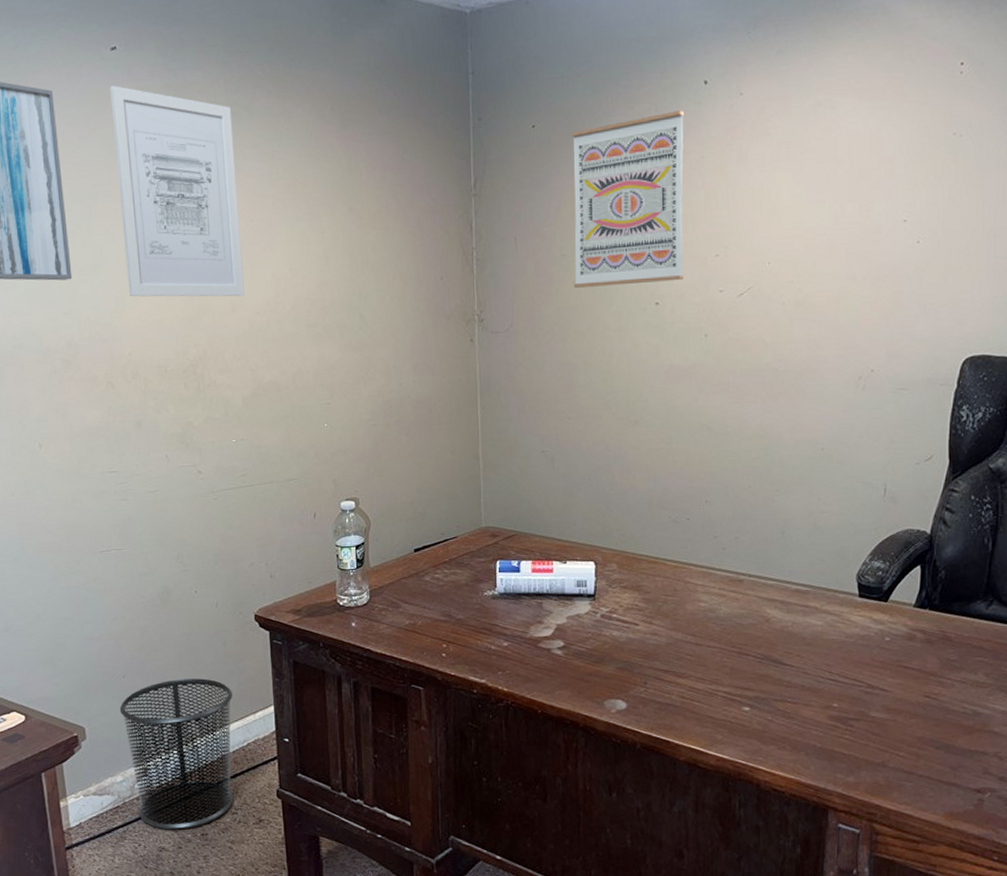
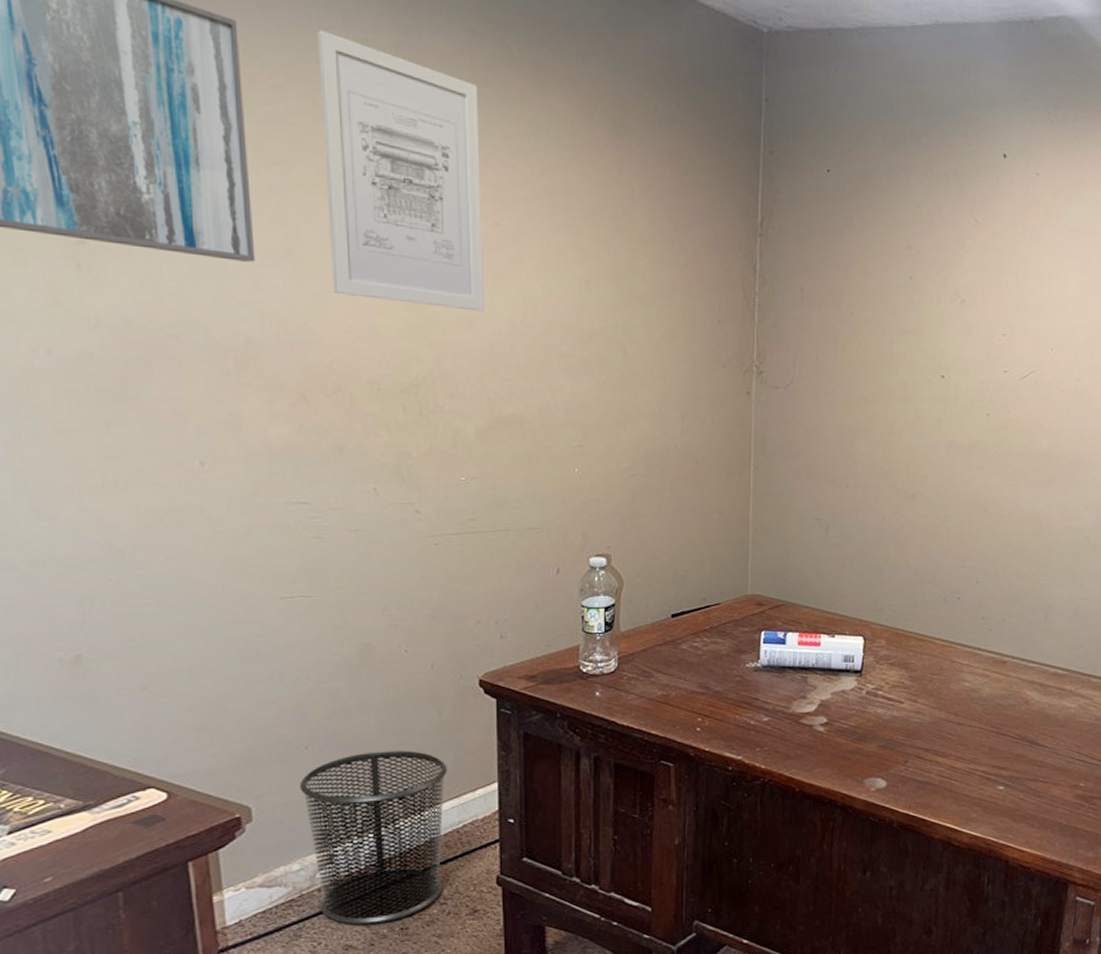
wall art: present [571,110,685,288] -> none [861,179,983,356]

